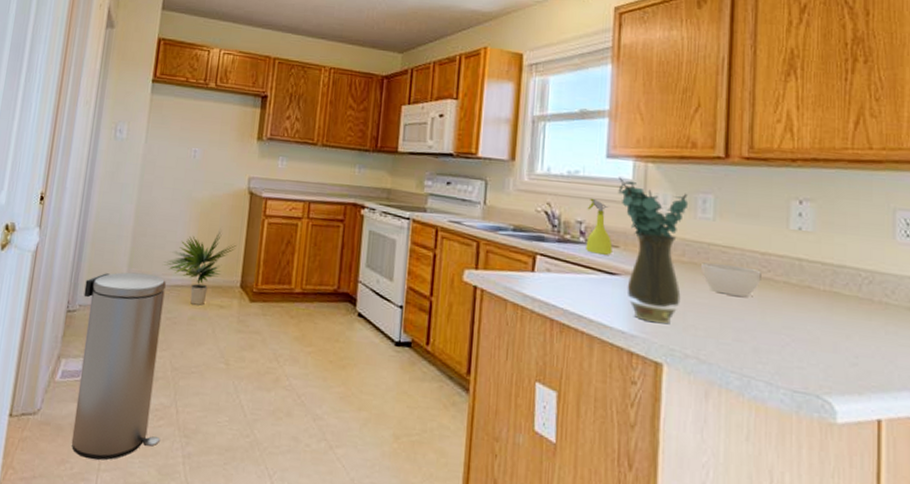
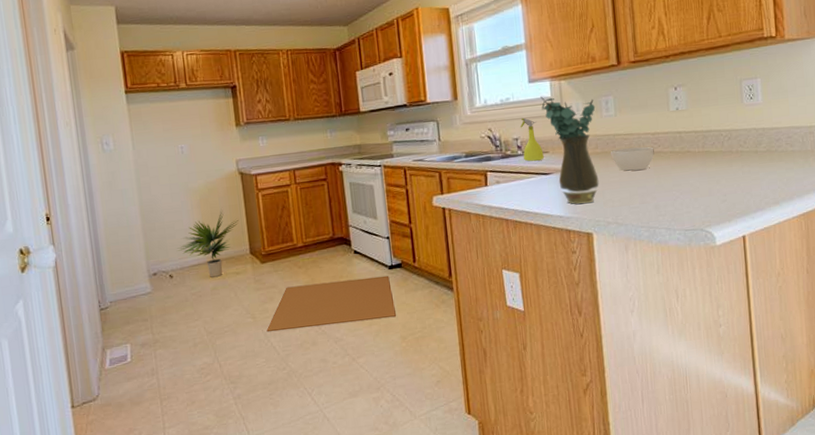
pedal bin: present [71,272,166,460] -> none [110,261,212,422]
floor mat: none [238,337,394,407] -> present [266,275,396,332]

